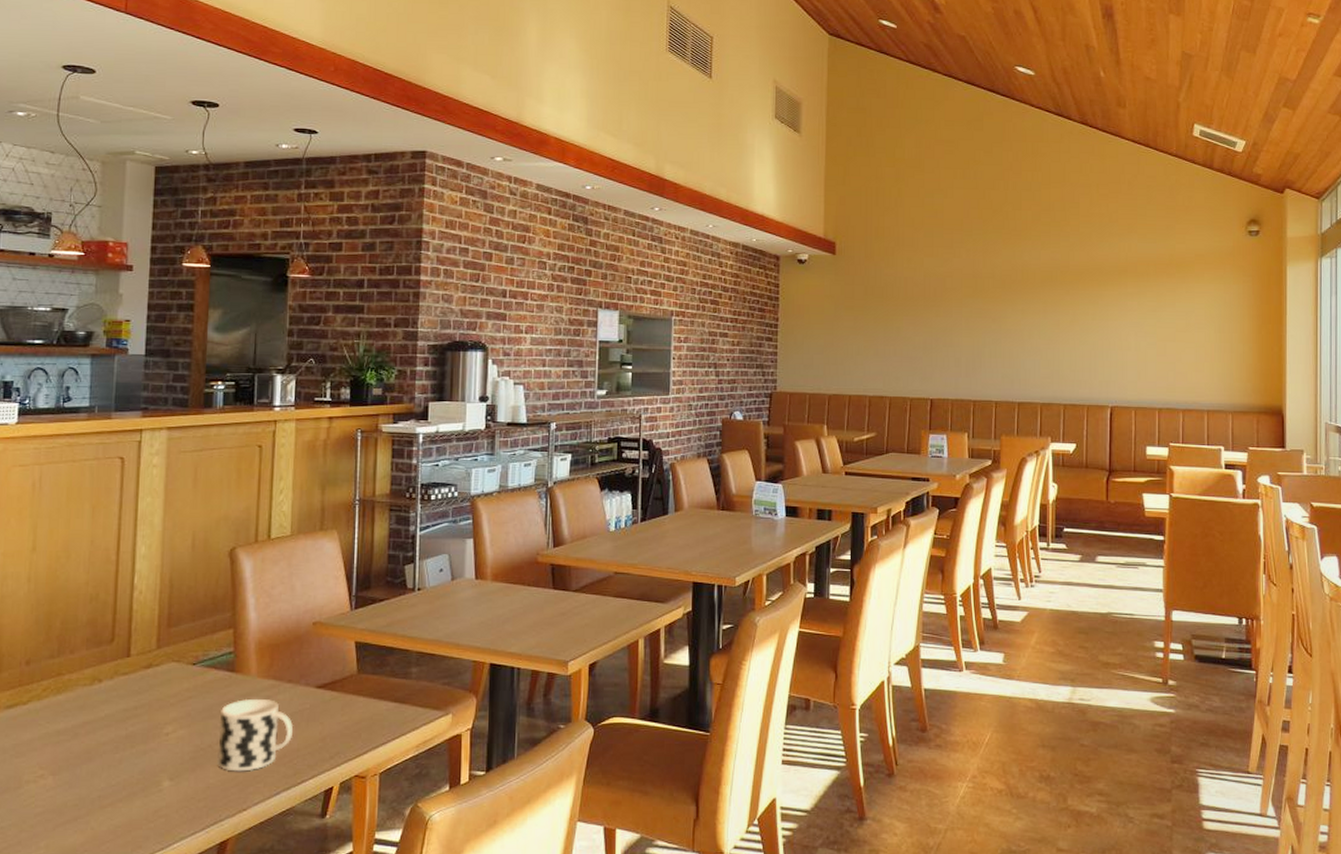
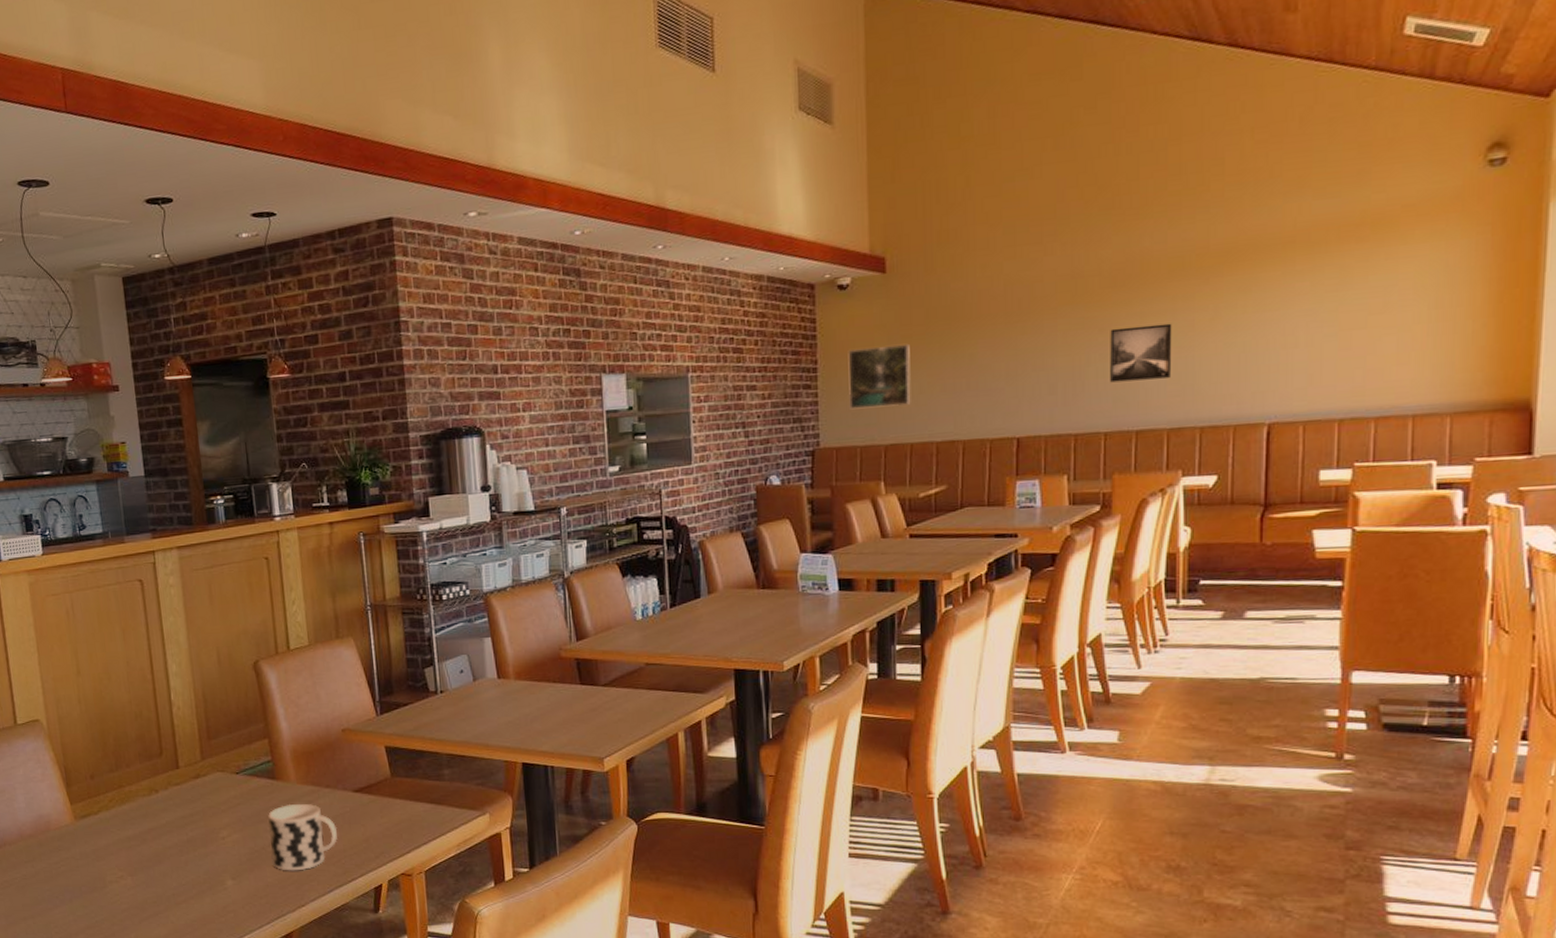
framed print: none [801,313,851,364] -> present [848,345,911,410]
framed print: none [1000,320,1044,363] -> present [1110,323,1172,383]

